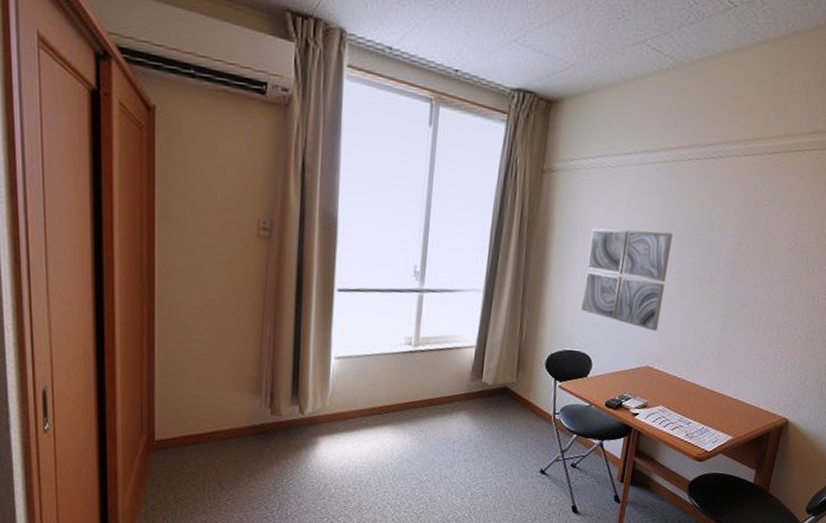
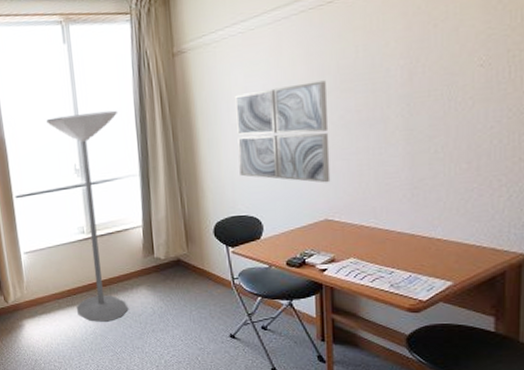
floor lamp: none [385,206,475,447] -> present [46,110,129,322]

